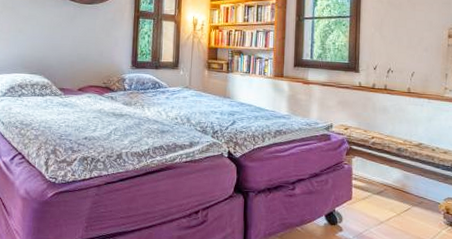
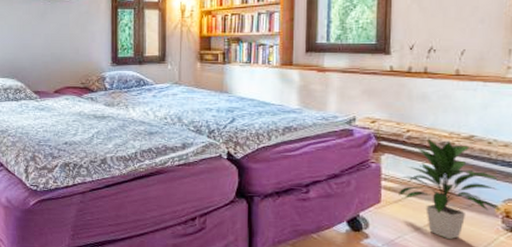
indoor plant: none [366,145,445,233] -> present [399,139,504,240]

